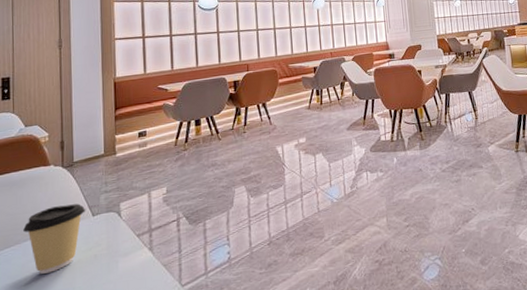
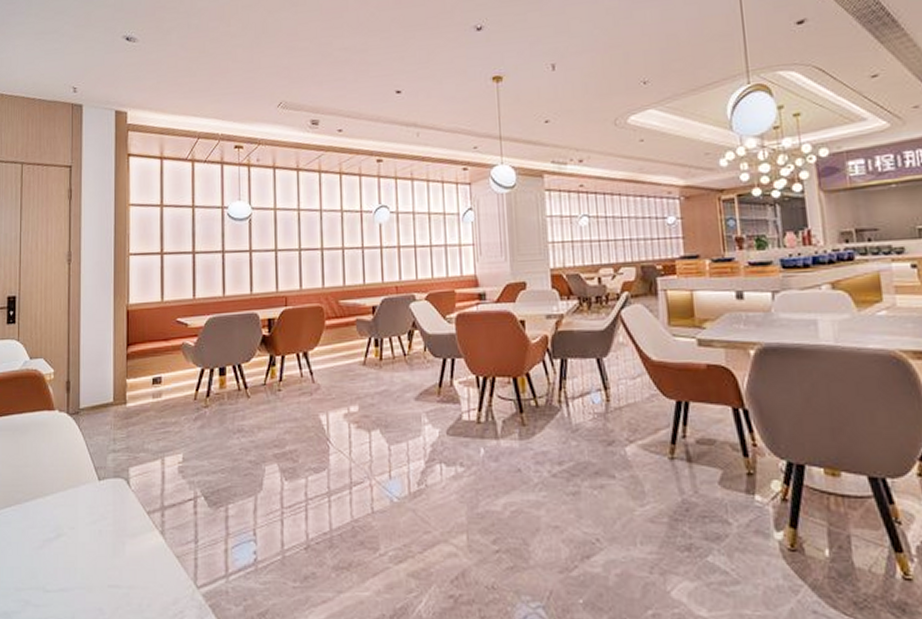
coffee cup: present [23,203,85,274] -> none [25,462,91,545]

